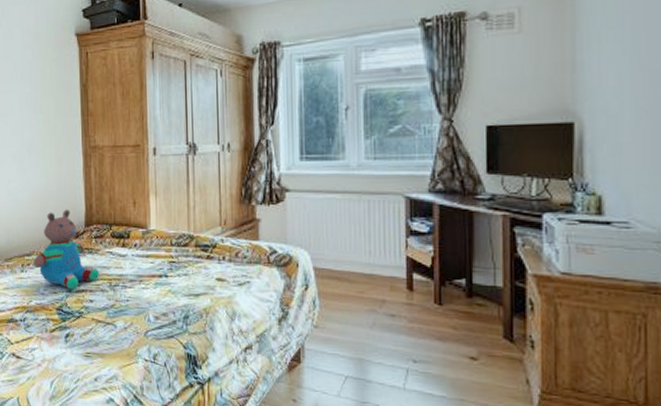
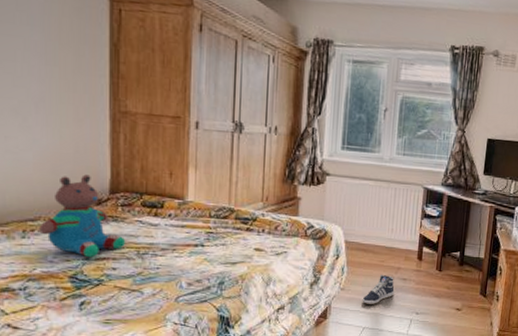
sneaker: none [341,308,381,347] -> present [362,274,395,304]

